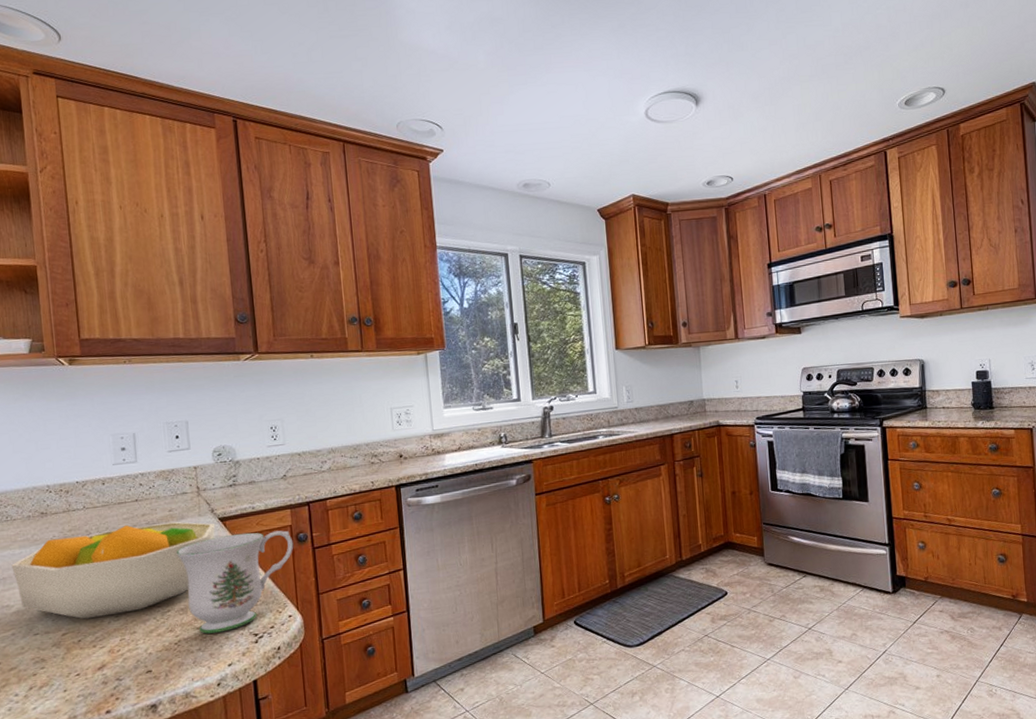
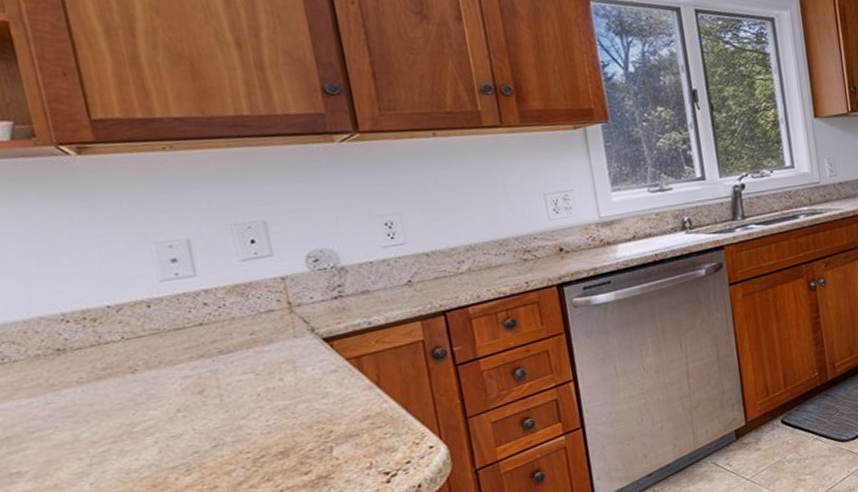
fruit bowl: present [11,521,216,620] -> none [17,345,320,479]
mug: present [176,530,294,634] -> none [265,347,429,479]

